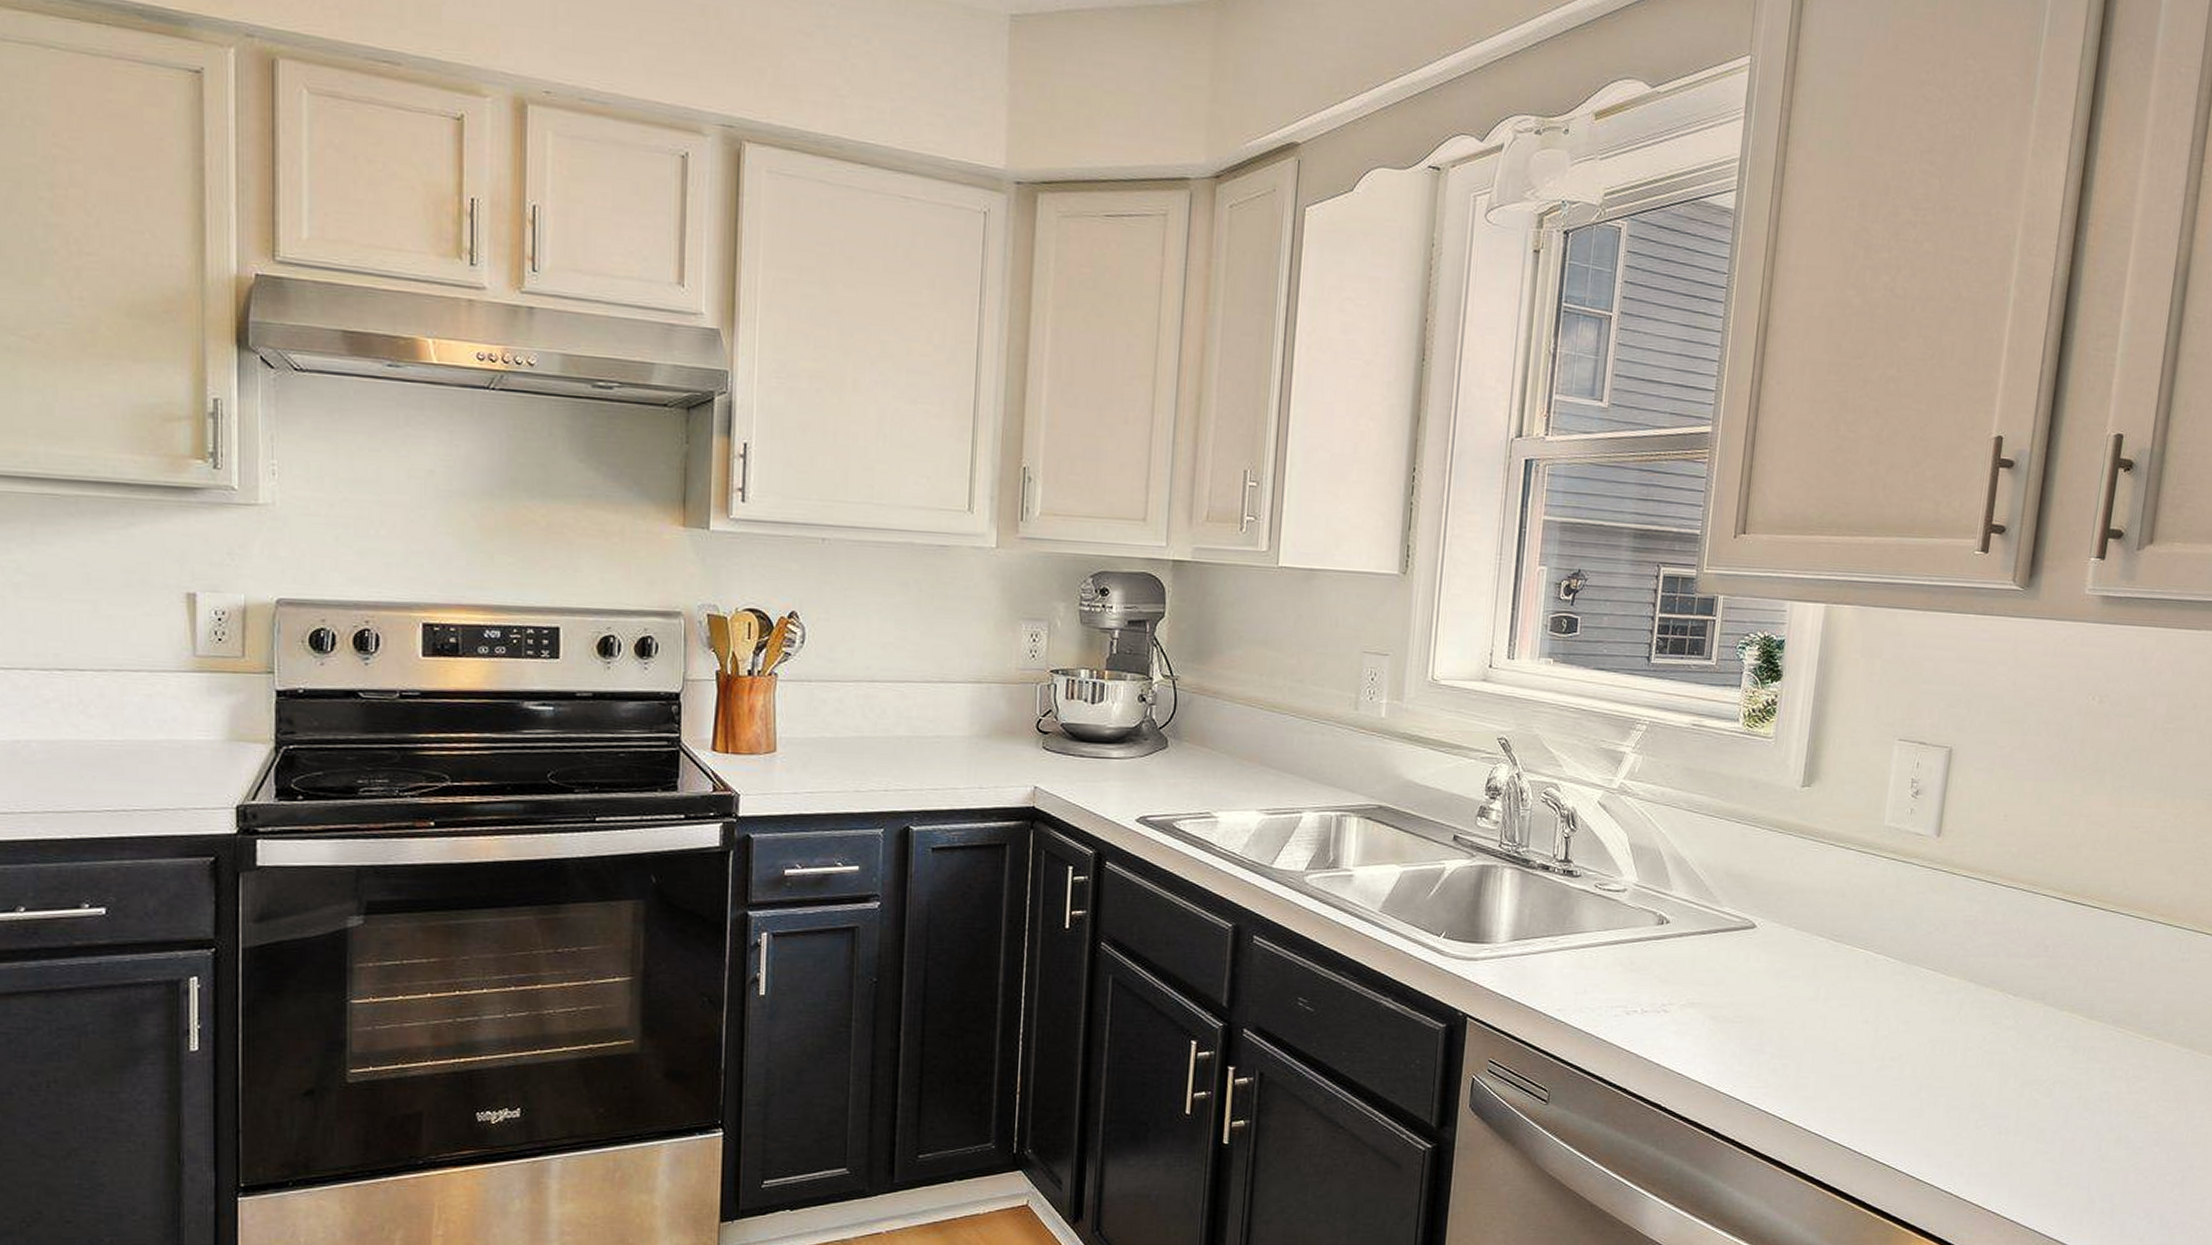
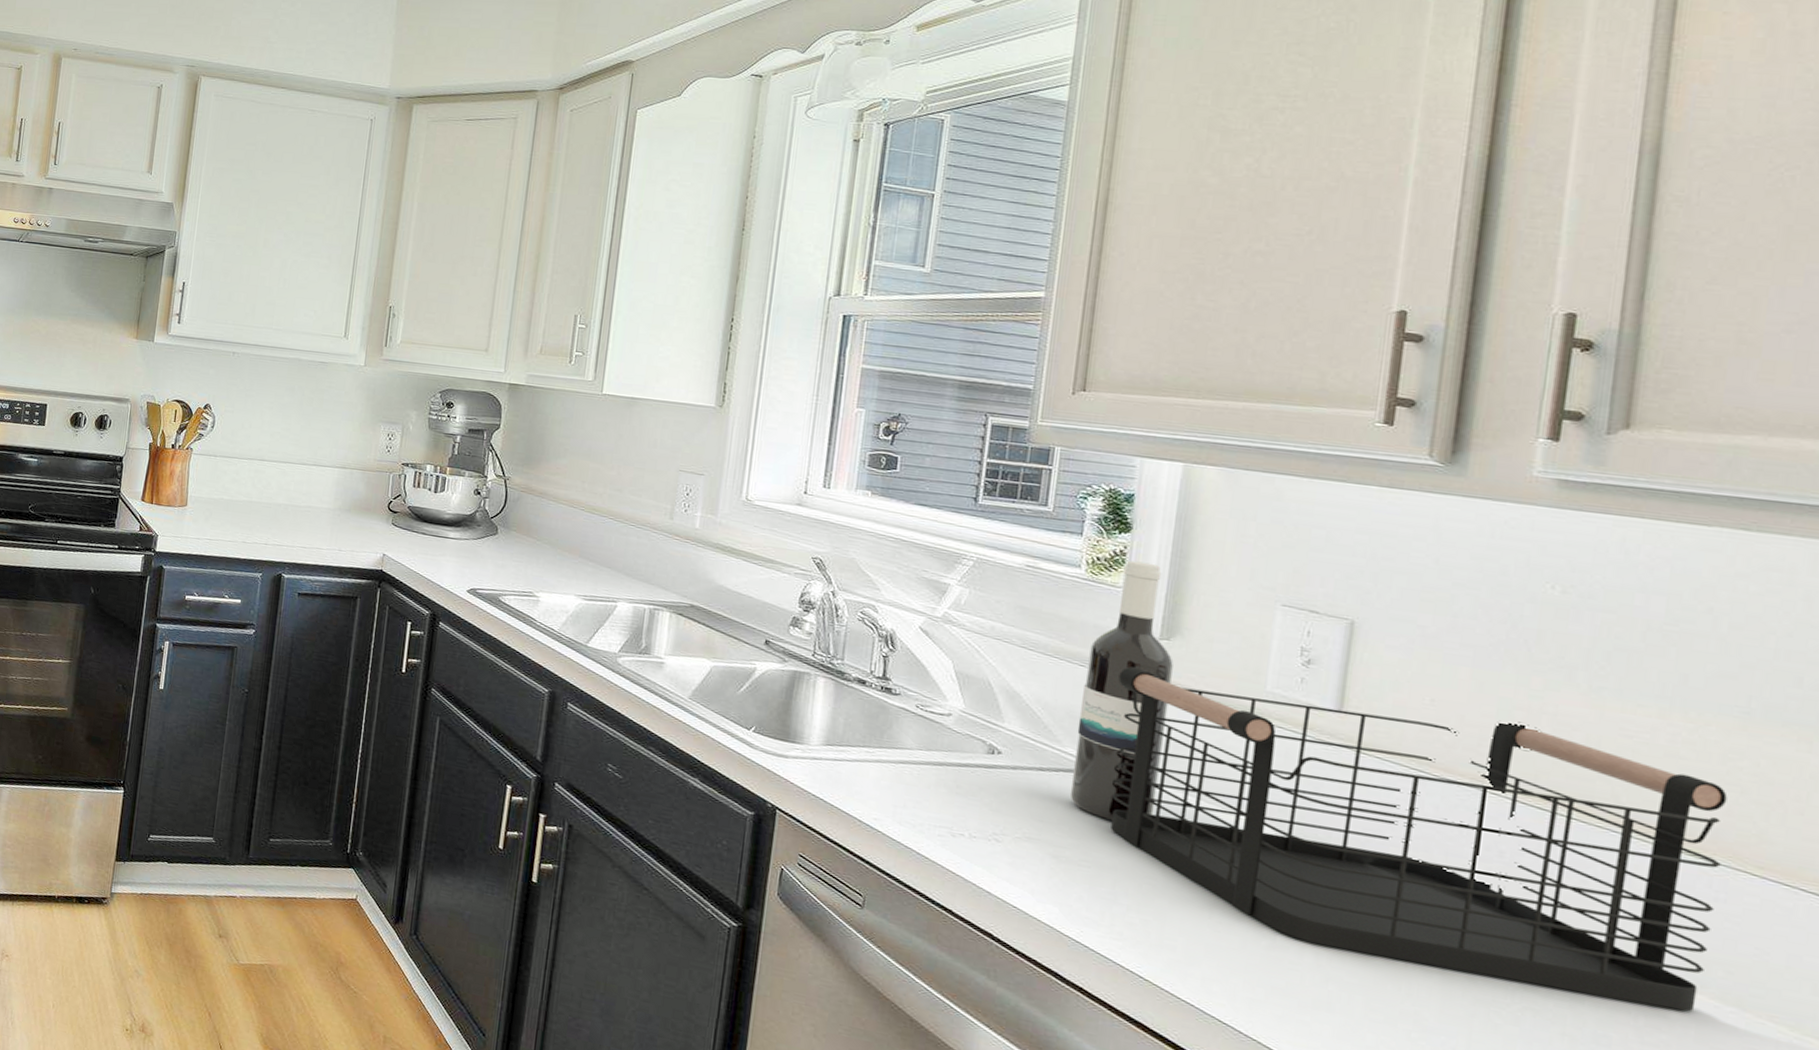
wine bottle: none [1726,709,1813,972] -> present [1069,560,1174,820]
dish rack: none [1759,817,2196,1060] -> present [1110,666,1728,1012]

